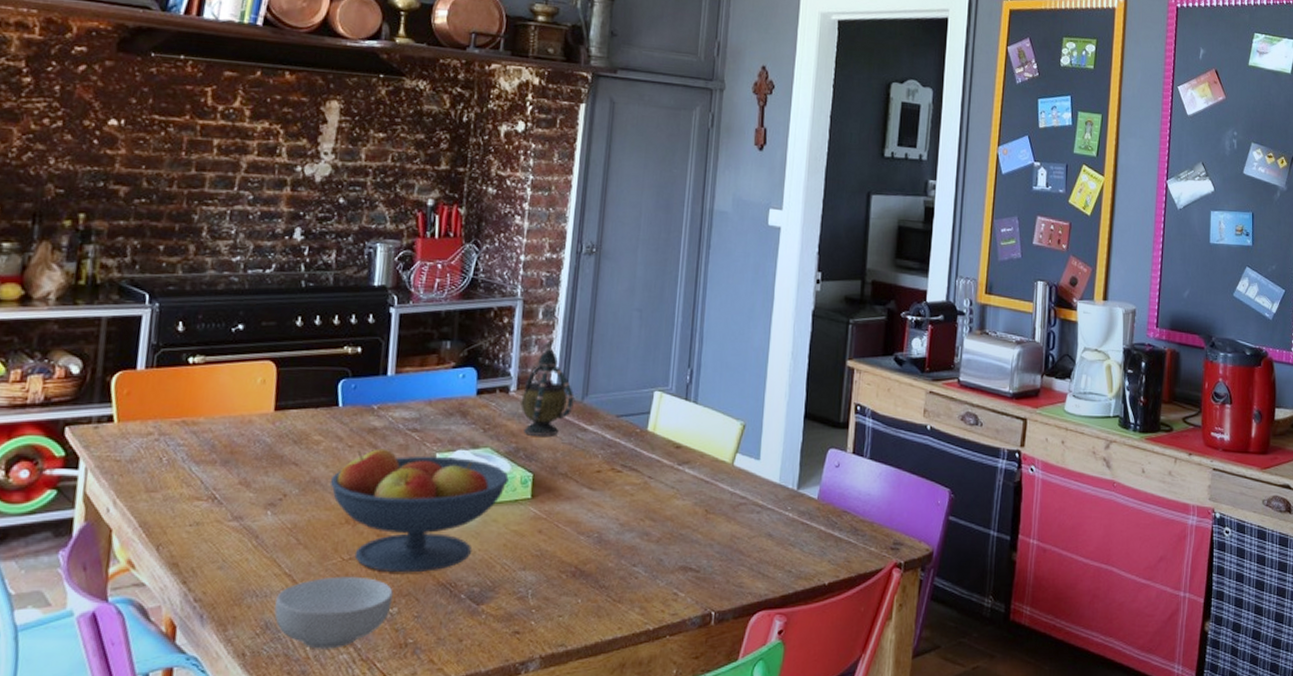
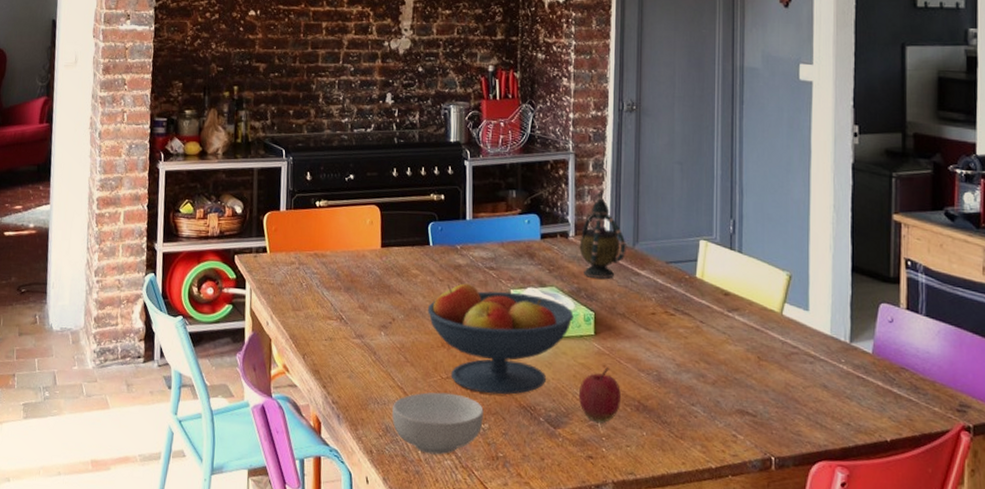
apple: none [508,533,557,593] -> present [579,367,621,423]

